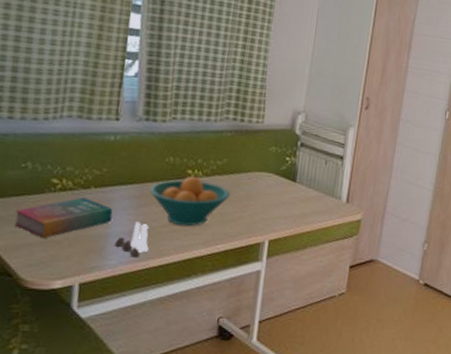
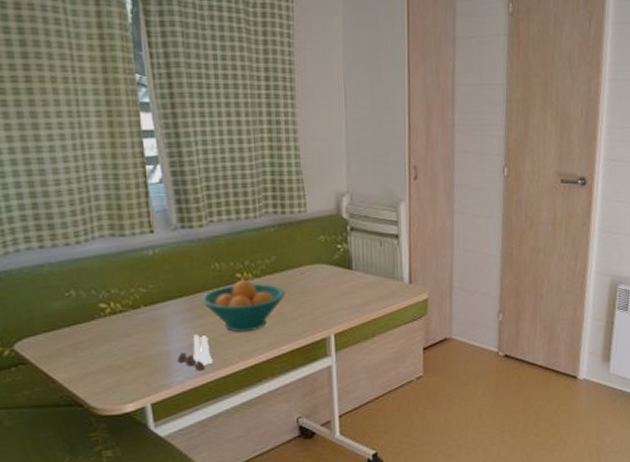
book: present [14,197,113,239] -> none [70,318,169,365]

